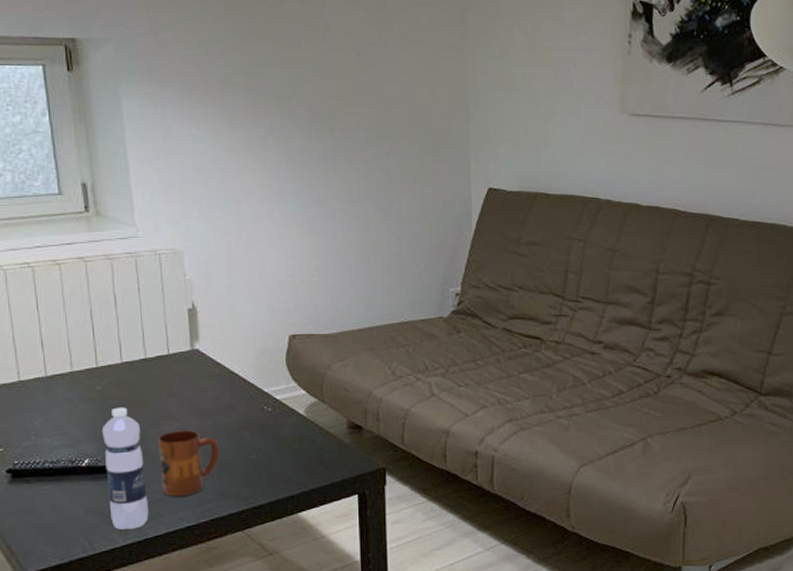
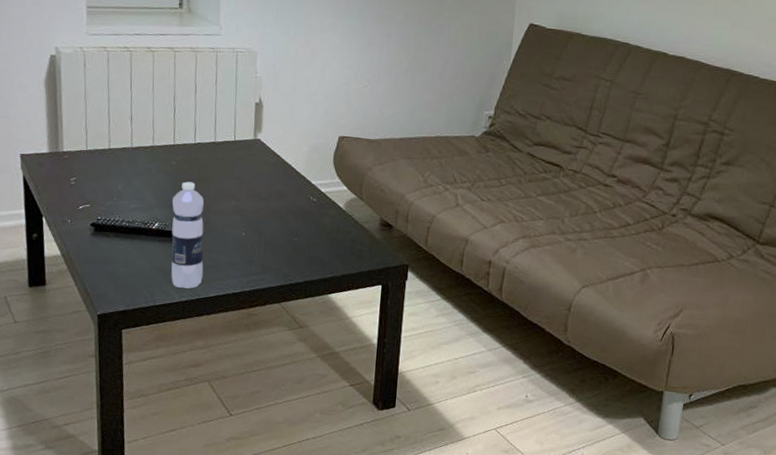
mug: present [158,430,220,497] -> none [216,208,268,266]

